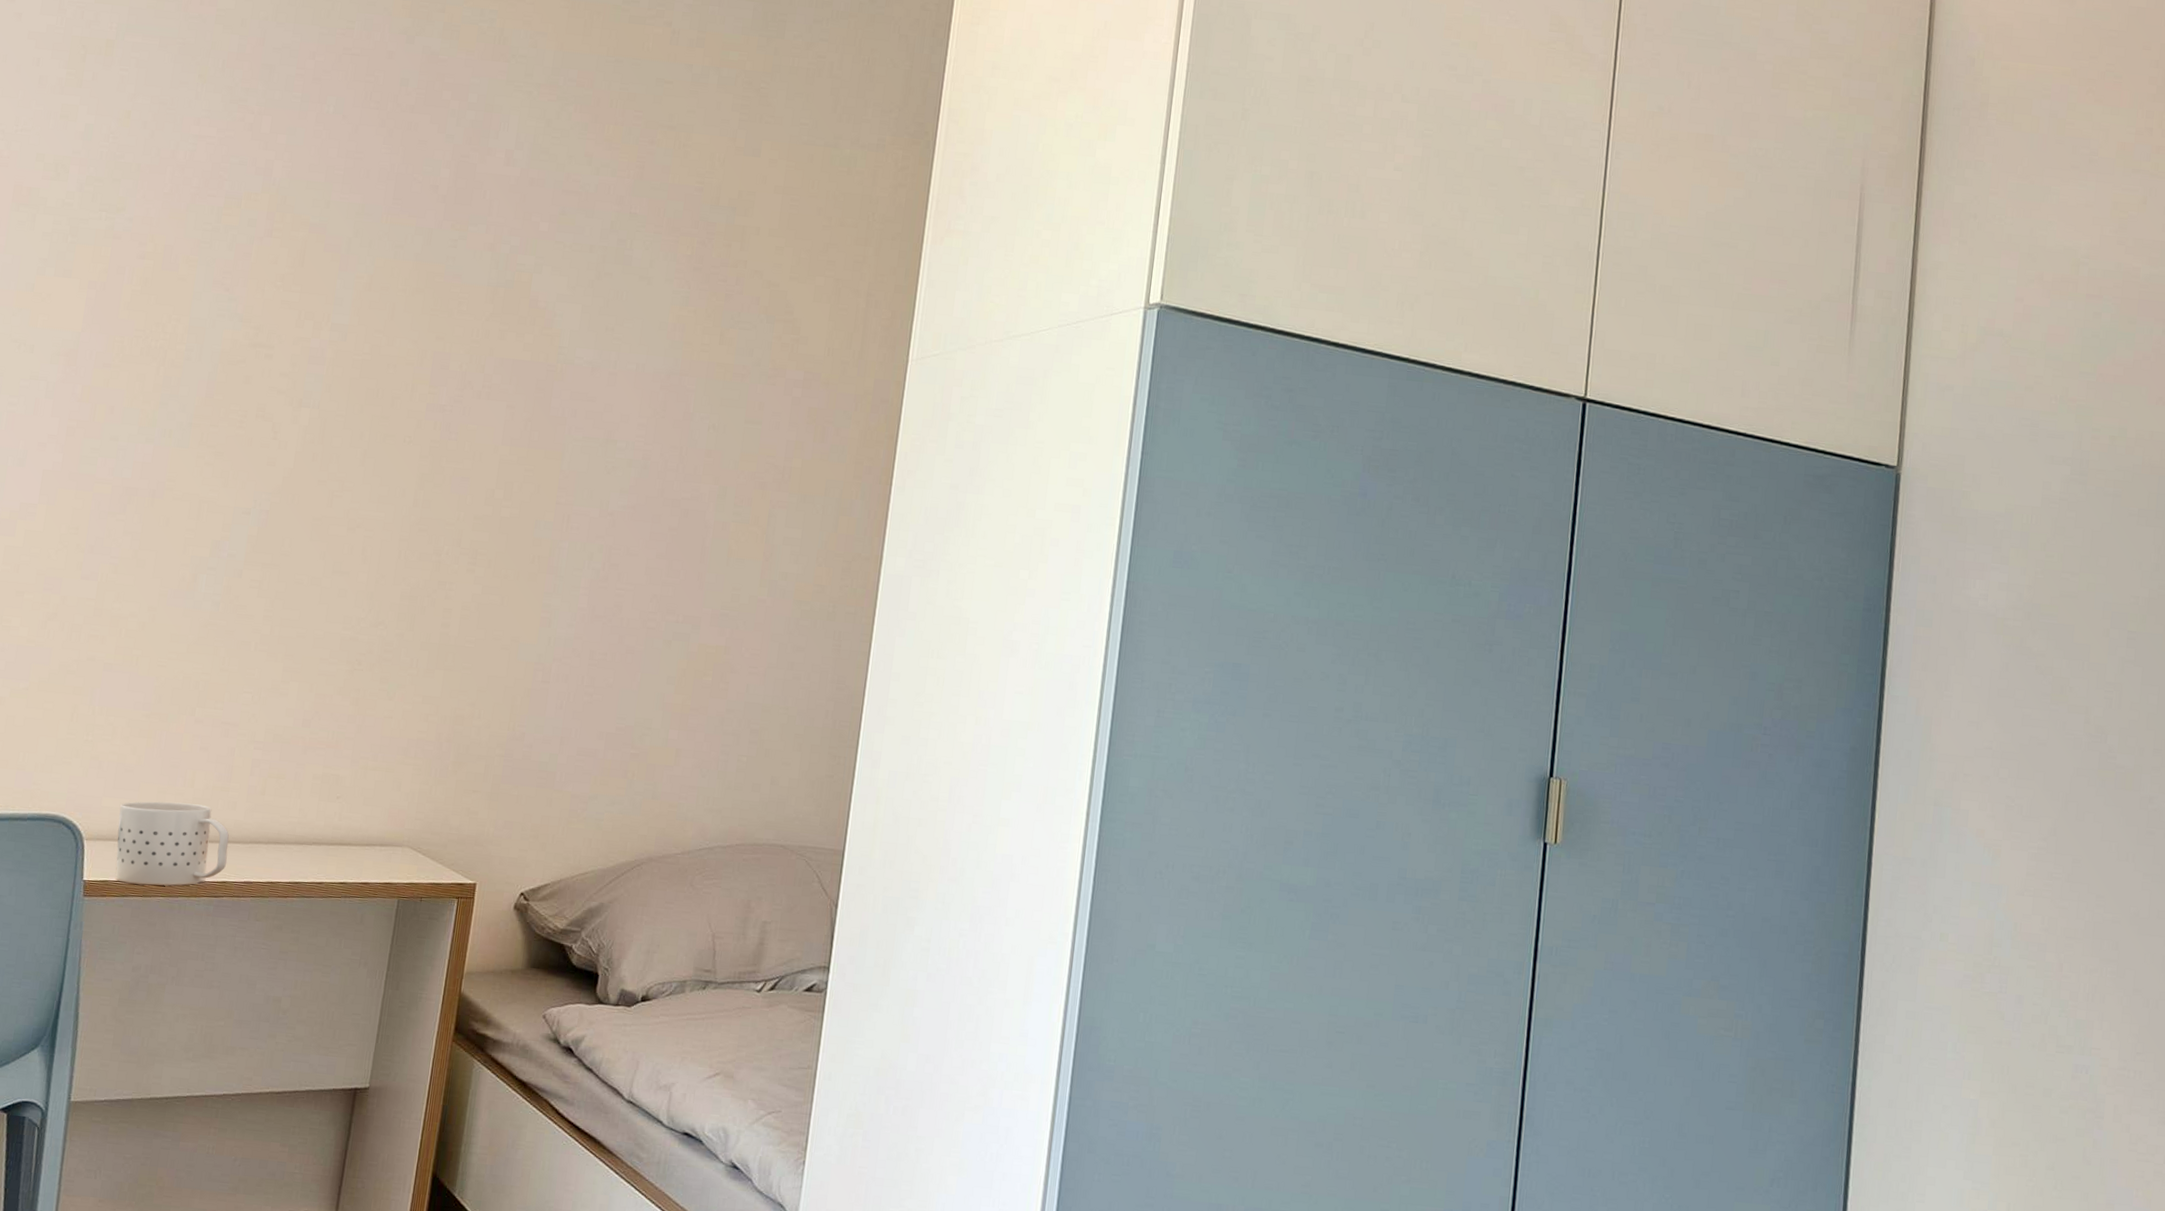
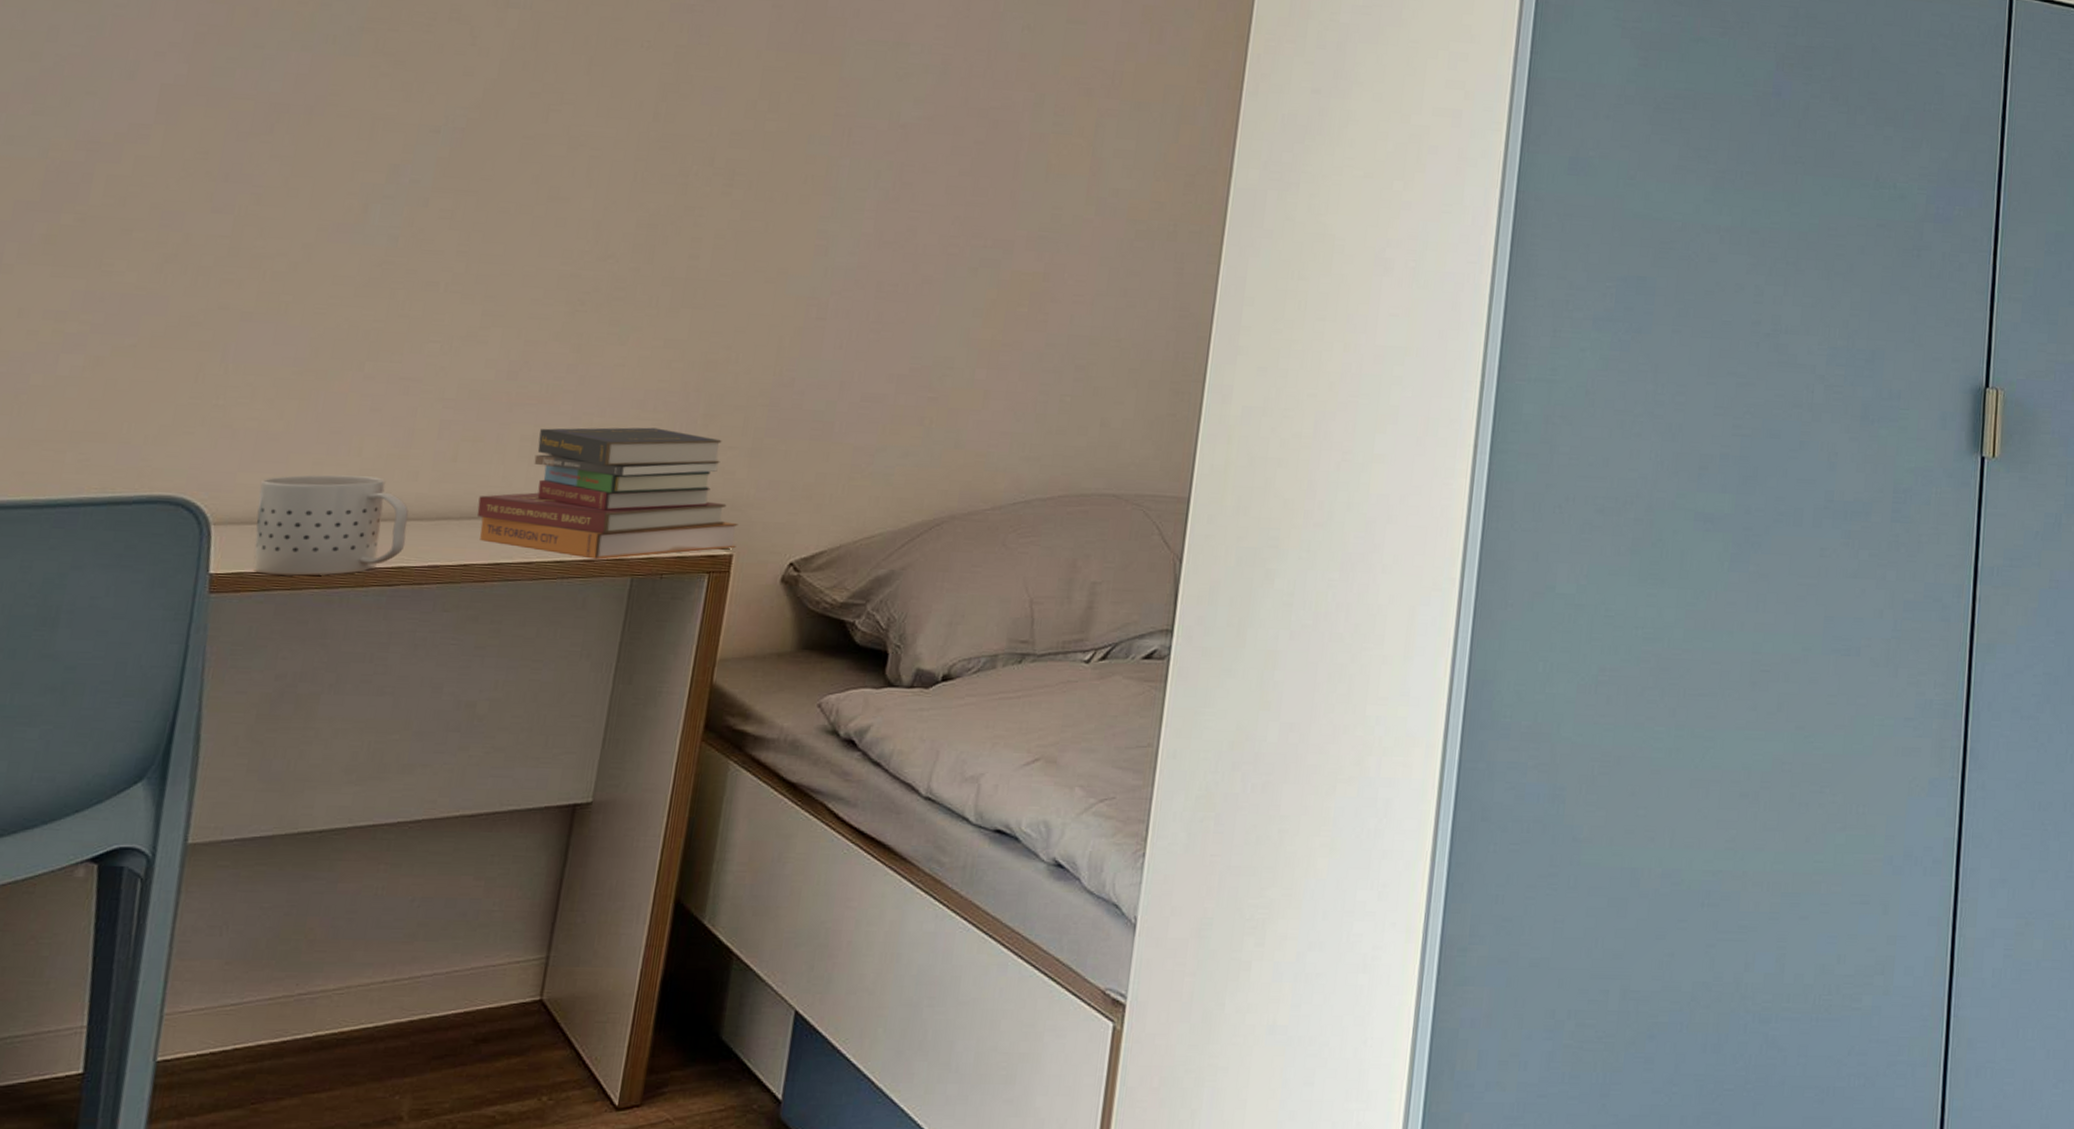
books: none [280,769,481,883] -> present [476,427,738,559]

